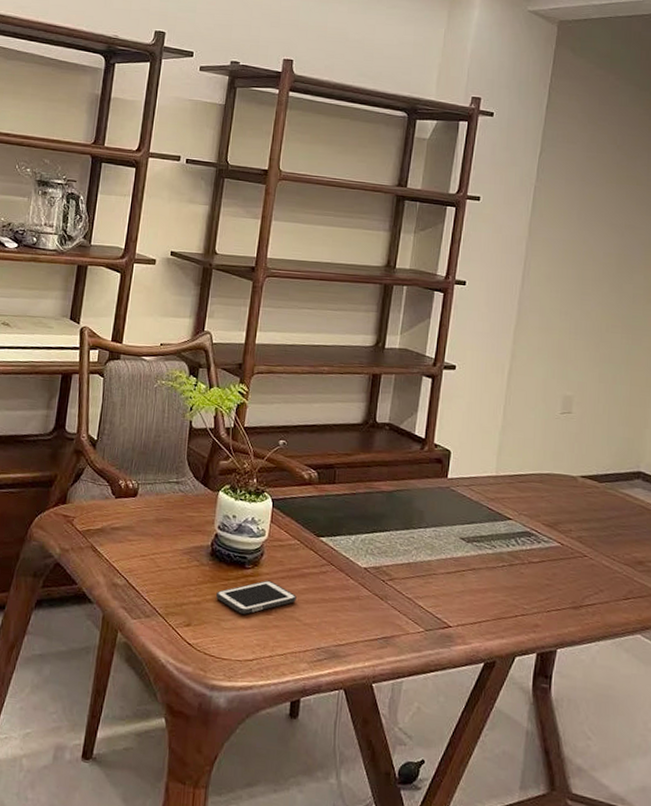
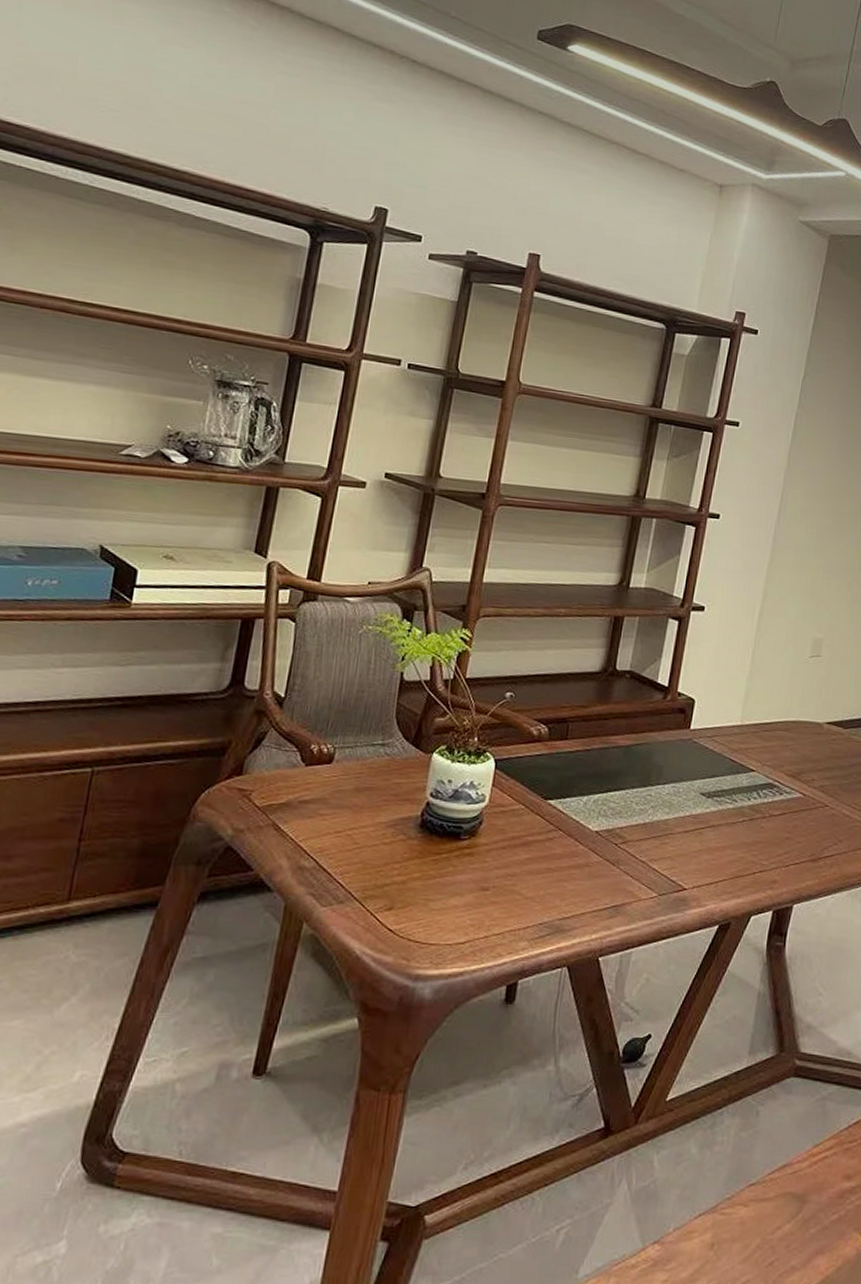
cell phone: present [216,580,297,614] -> none [425,851,518,892]

